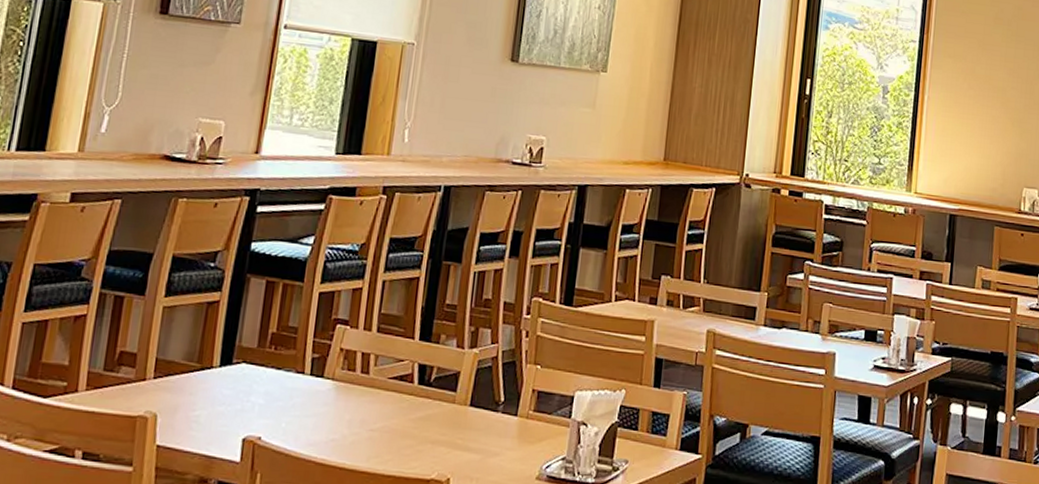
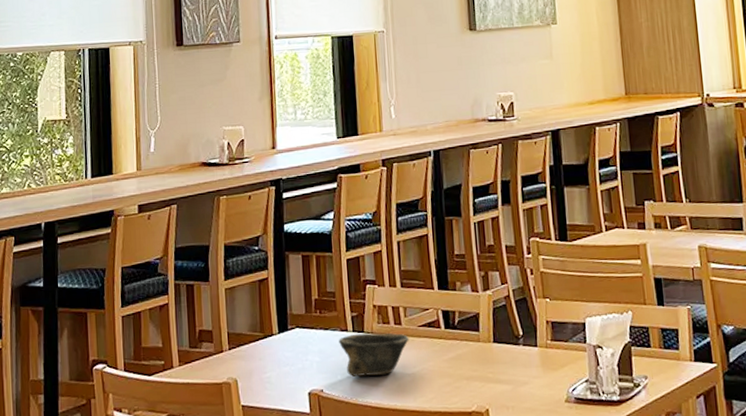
bowl: none [291,378,375,428] -> present [339,333,409,377]

